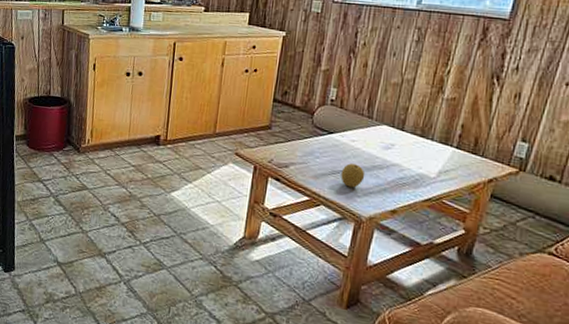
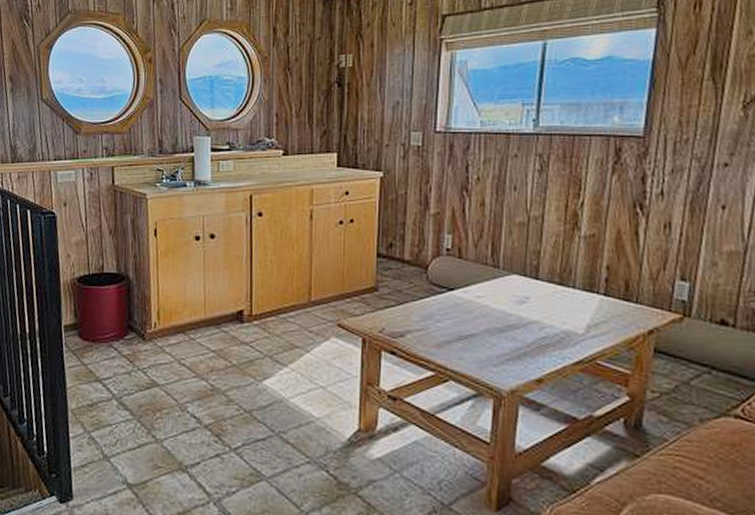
fruit: present [341,163,365,188] -> none [469,325,499,355]

